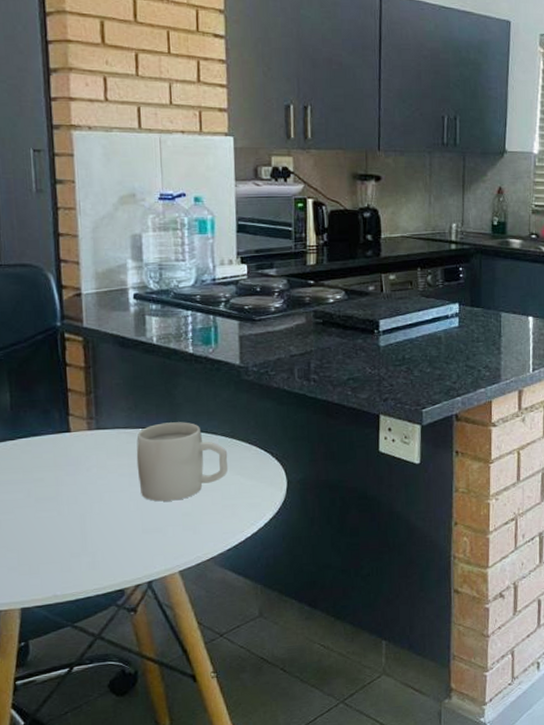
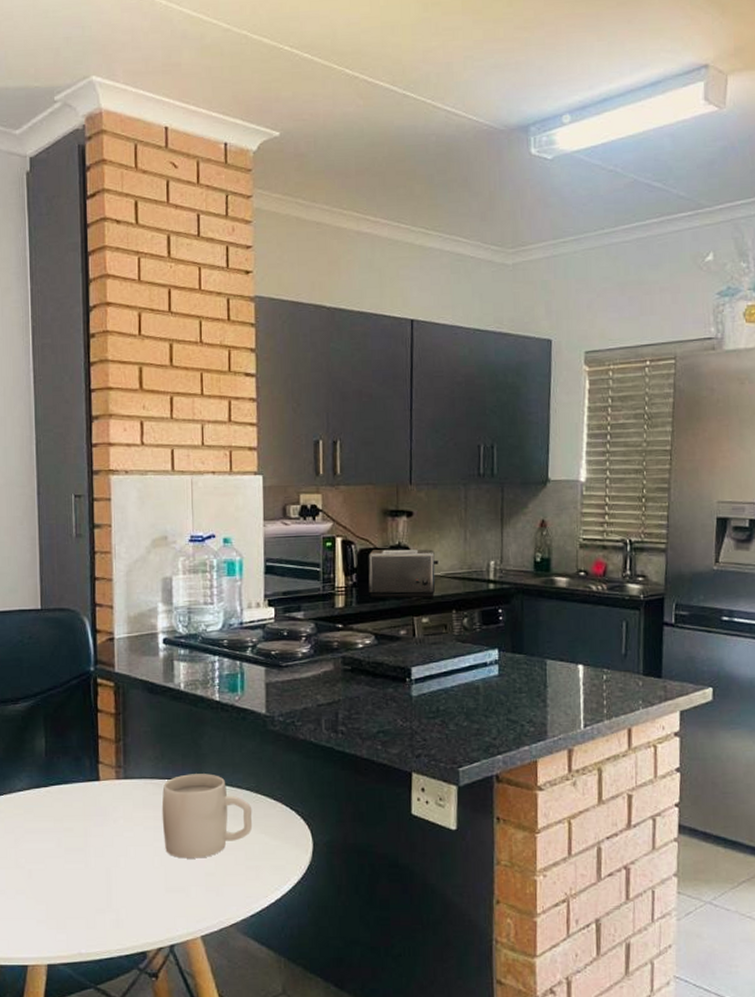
toaster: none [338,211,405,258] -> present [368,549,439,599]

